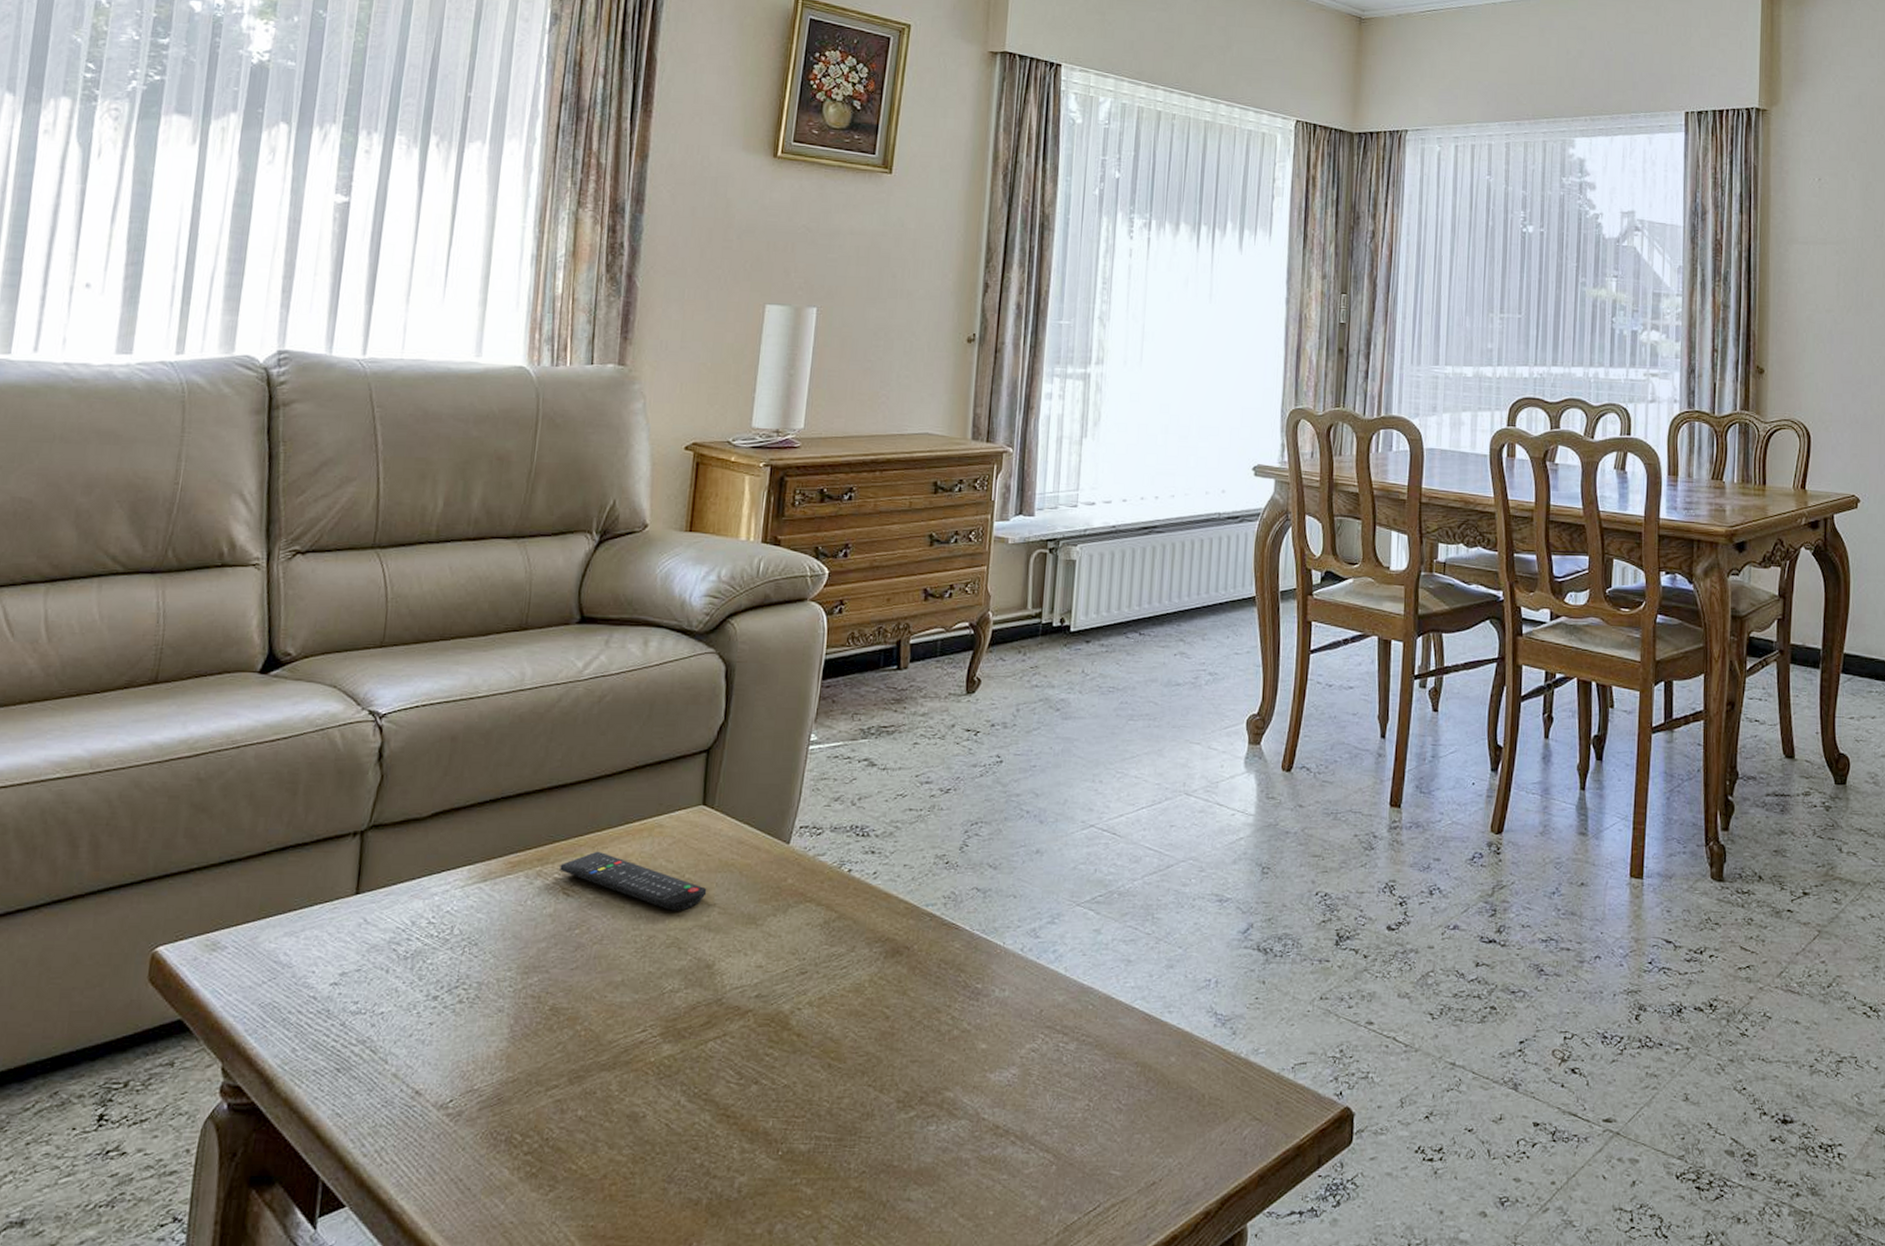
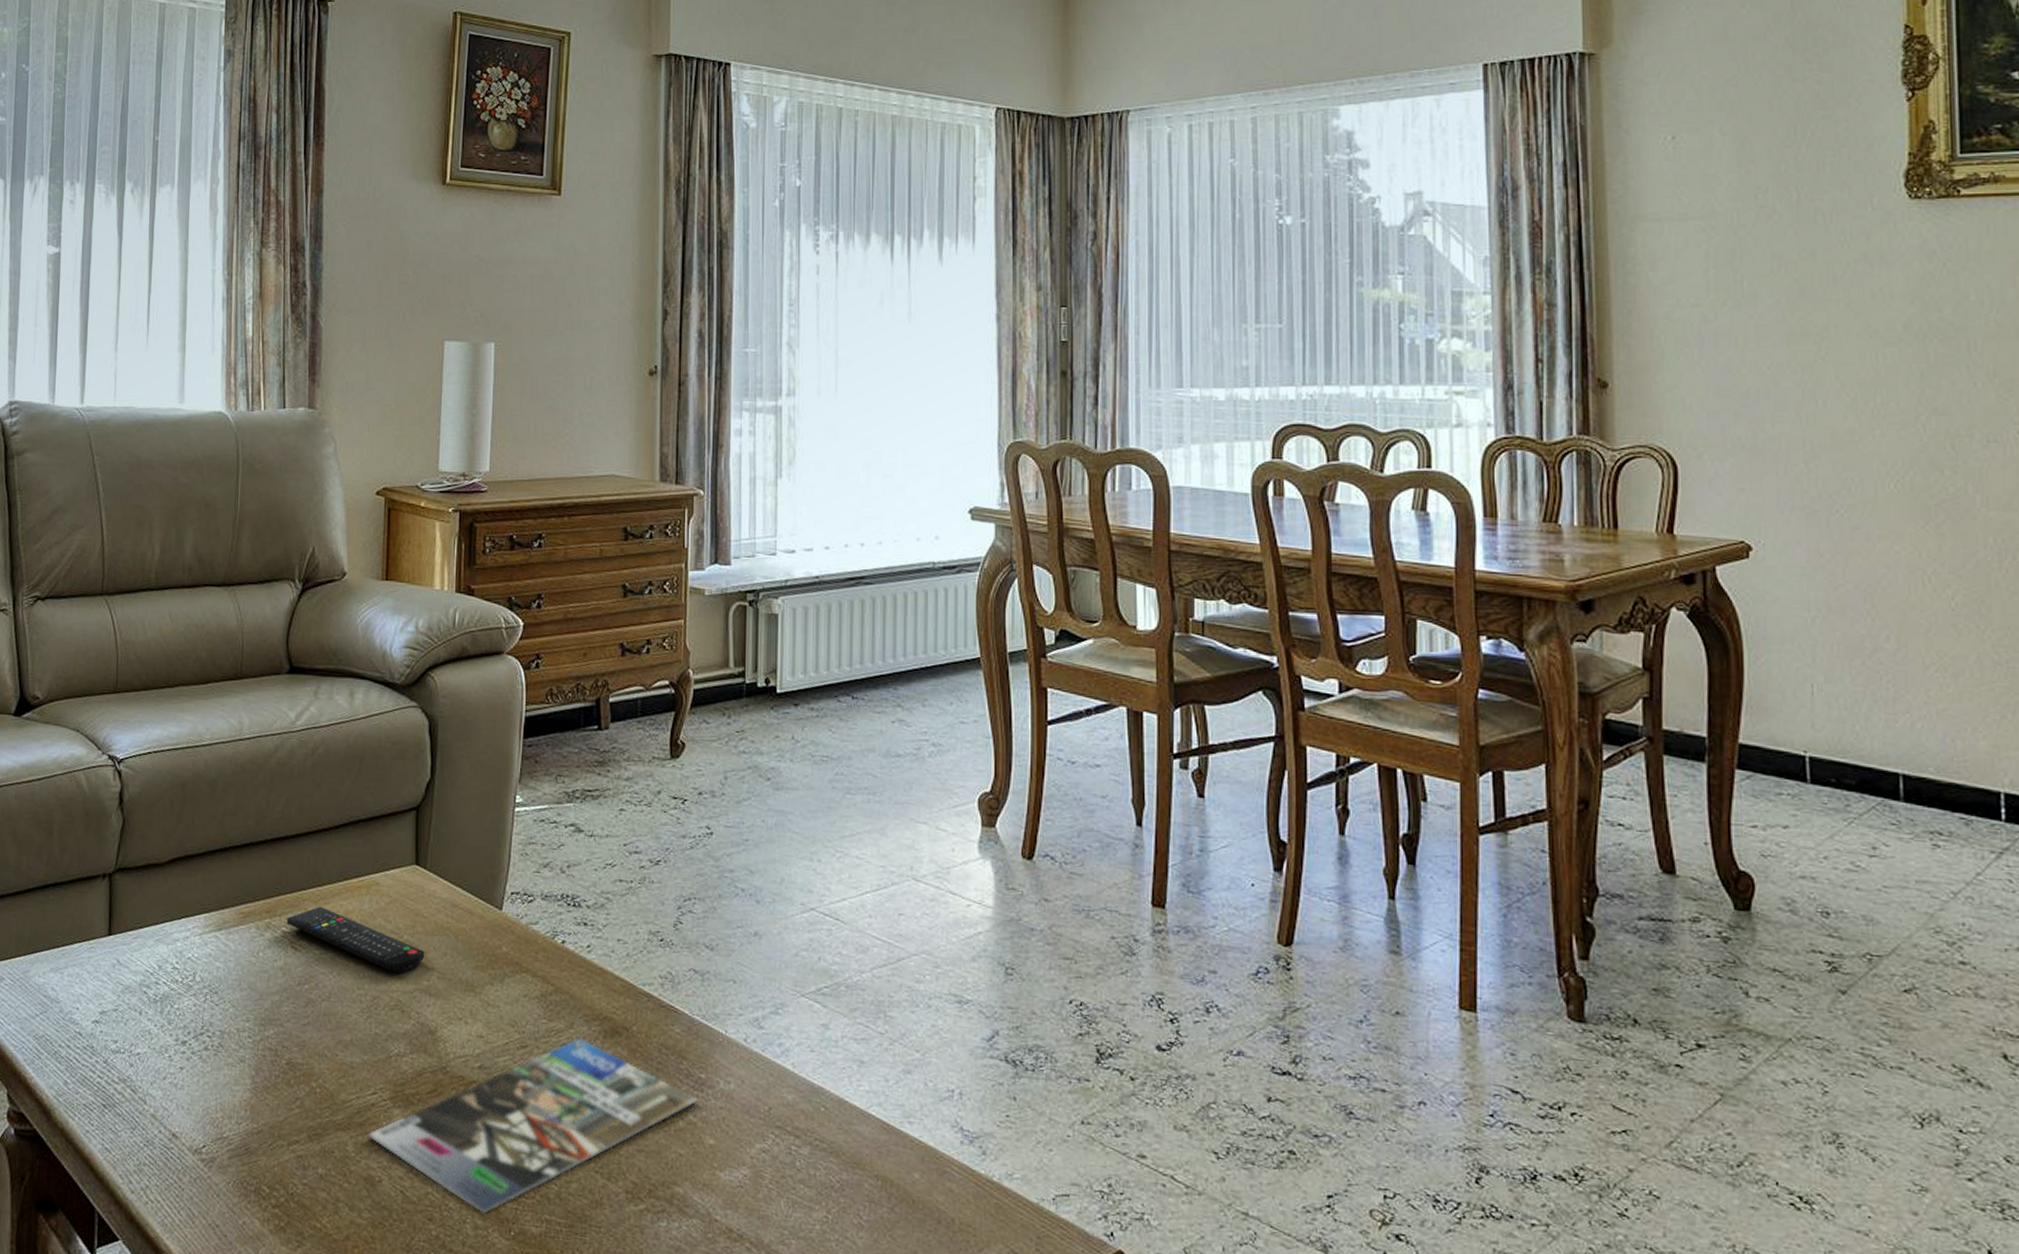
magazine: none [634,960,973,1137] -> present [367,1037,697,1214]

